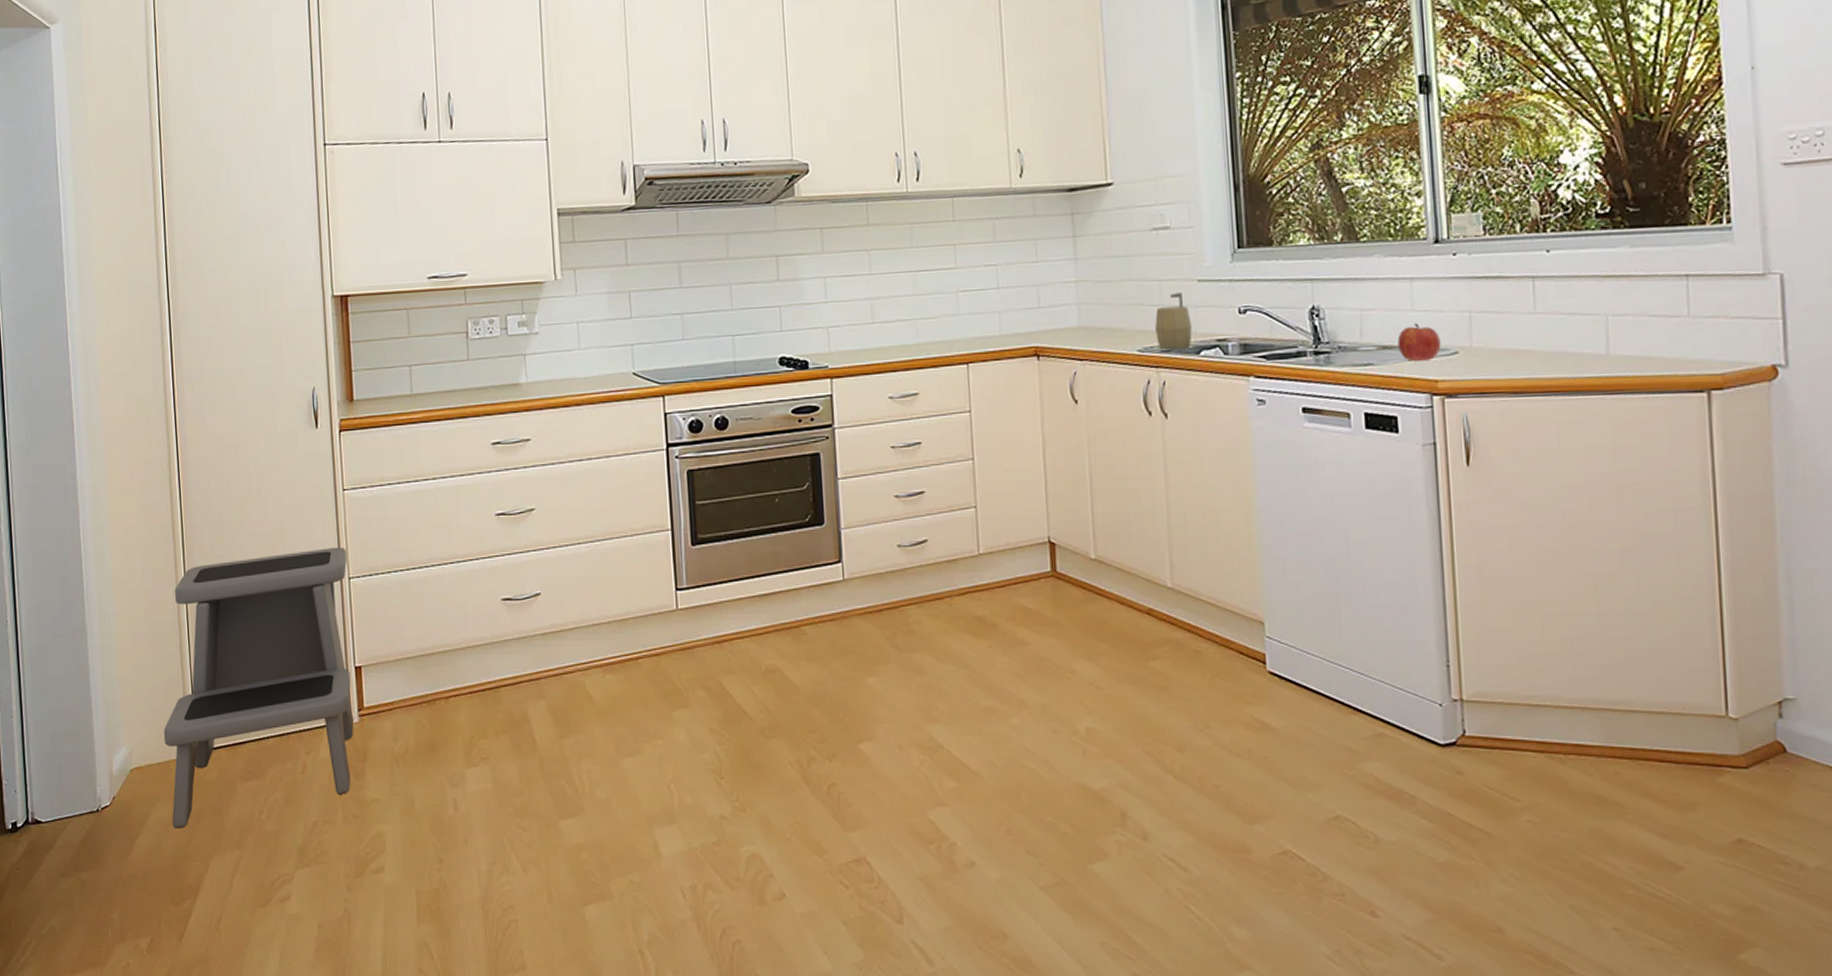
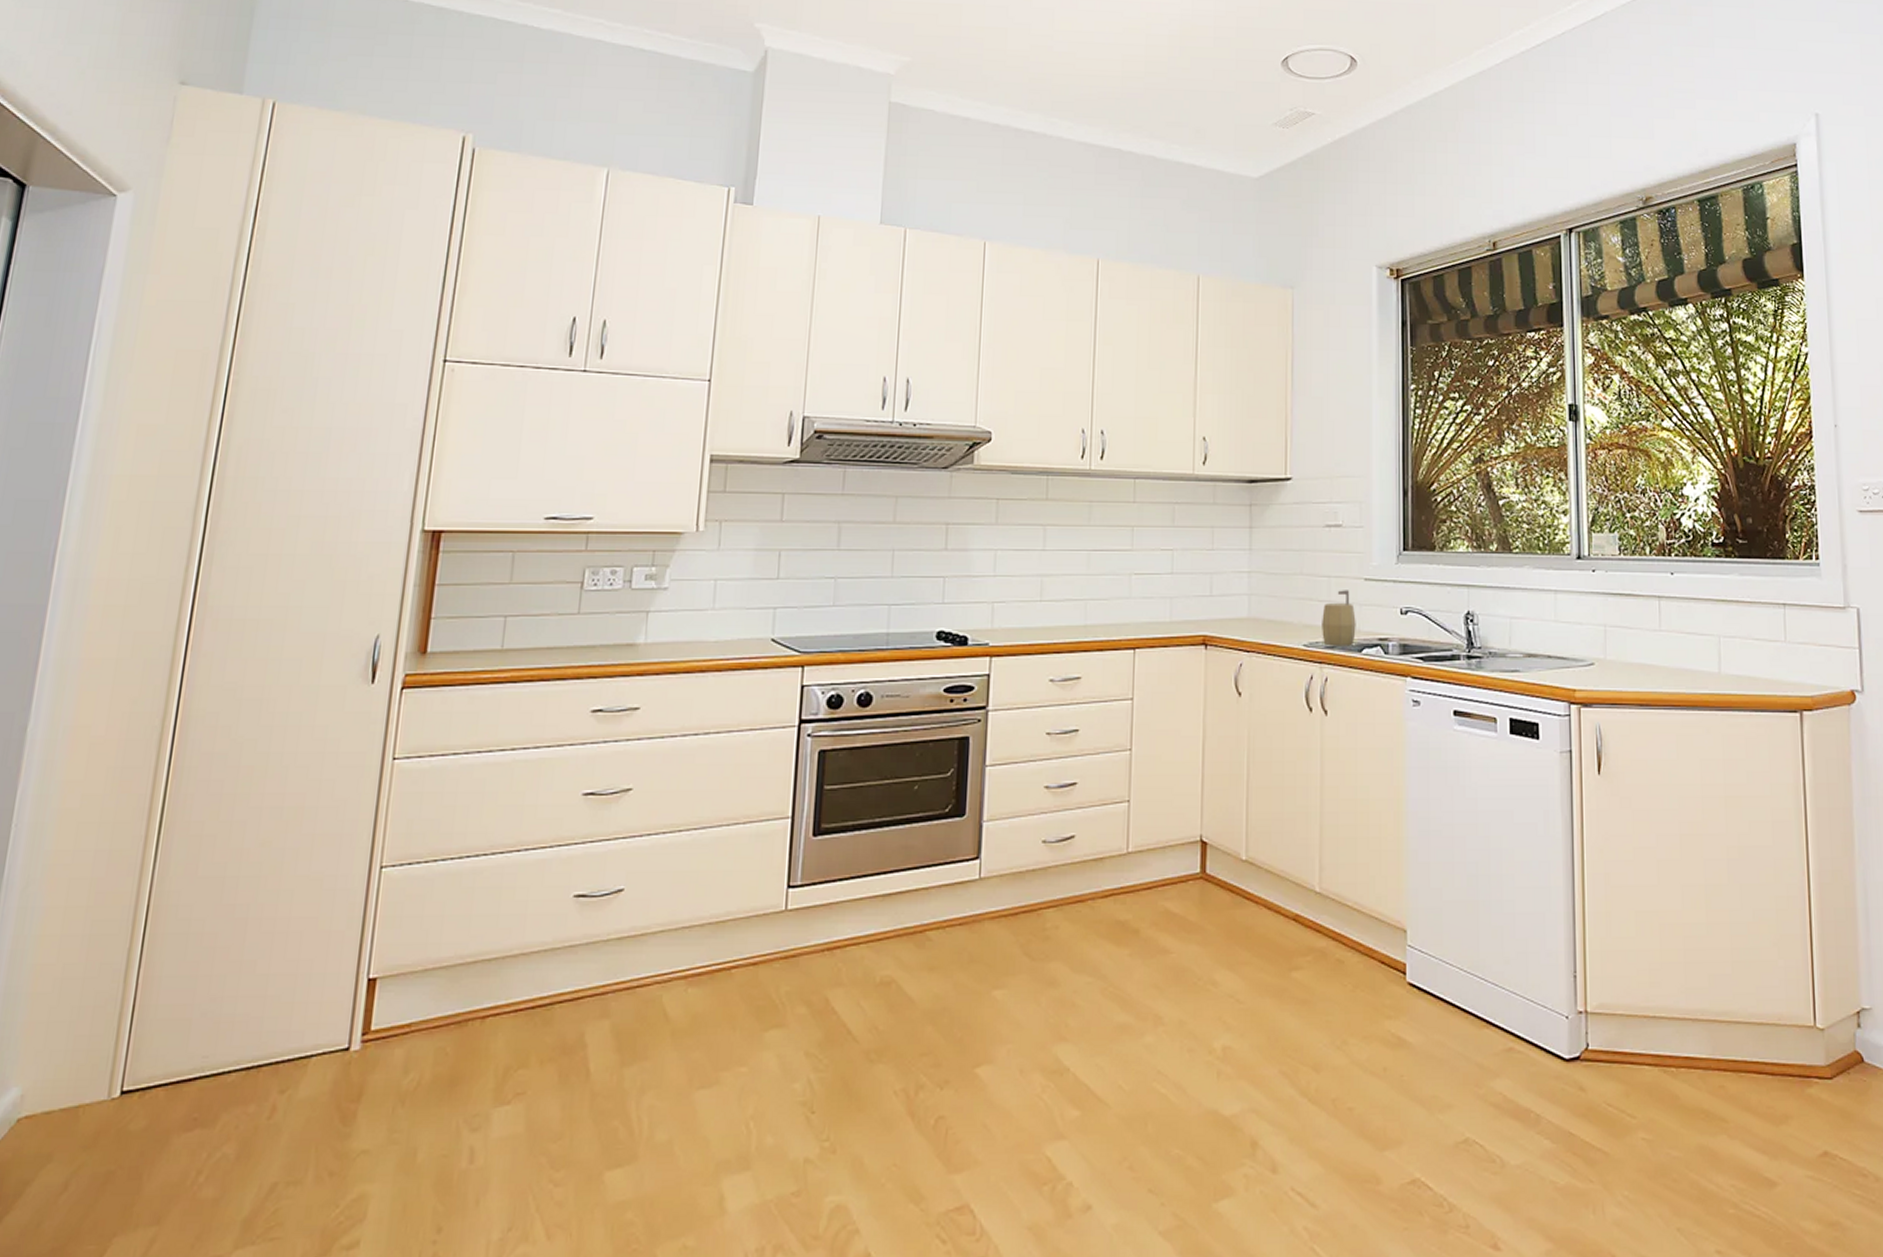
step stool: present [163,546,354,829] -> none [63,828,383,1200]
fruit: present [1397,323,1441,361] -> none [1541,633,1579,670]

